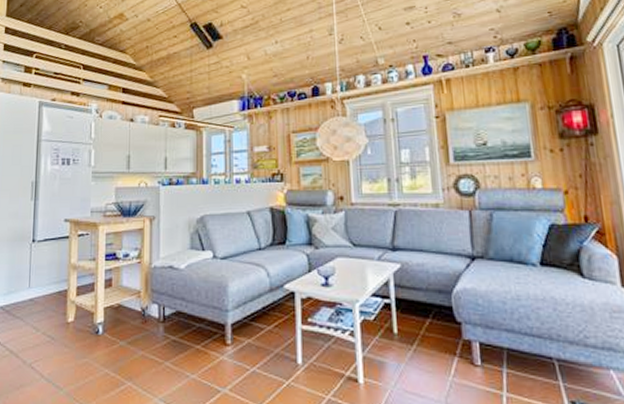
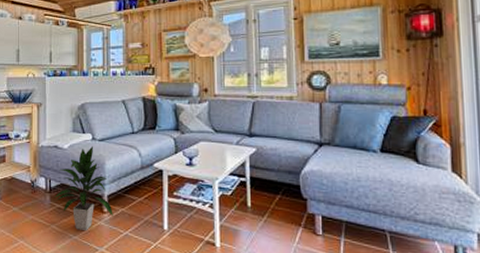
indoor plant: none [169,266,238,367] -> present [54,146,113,230]

